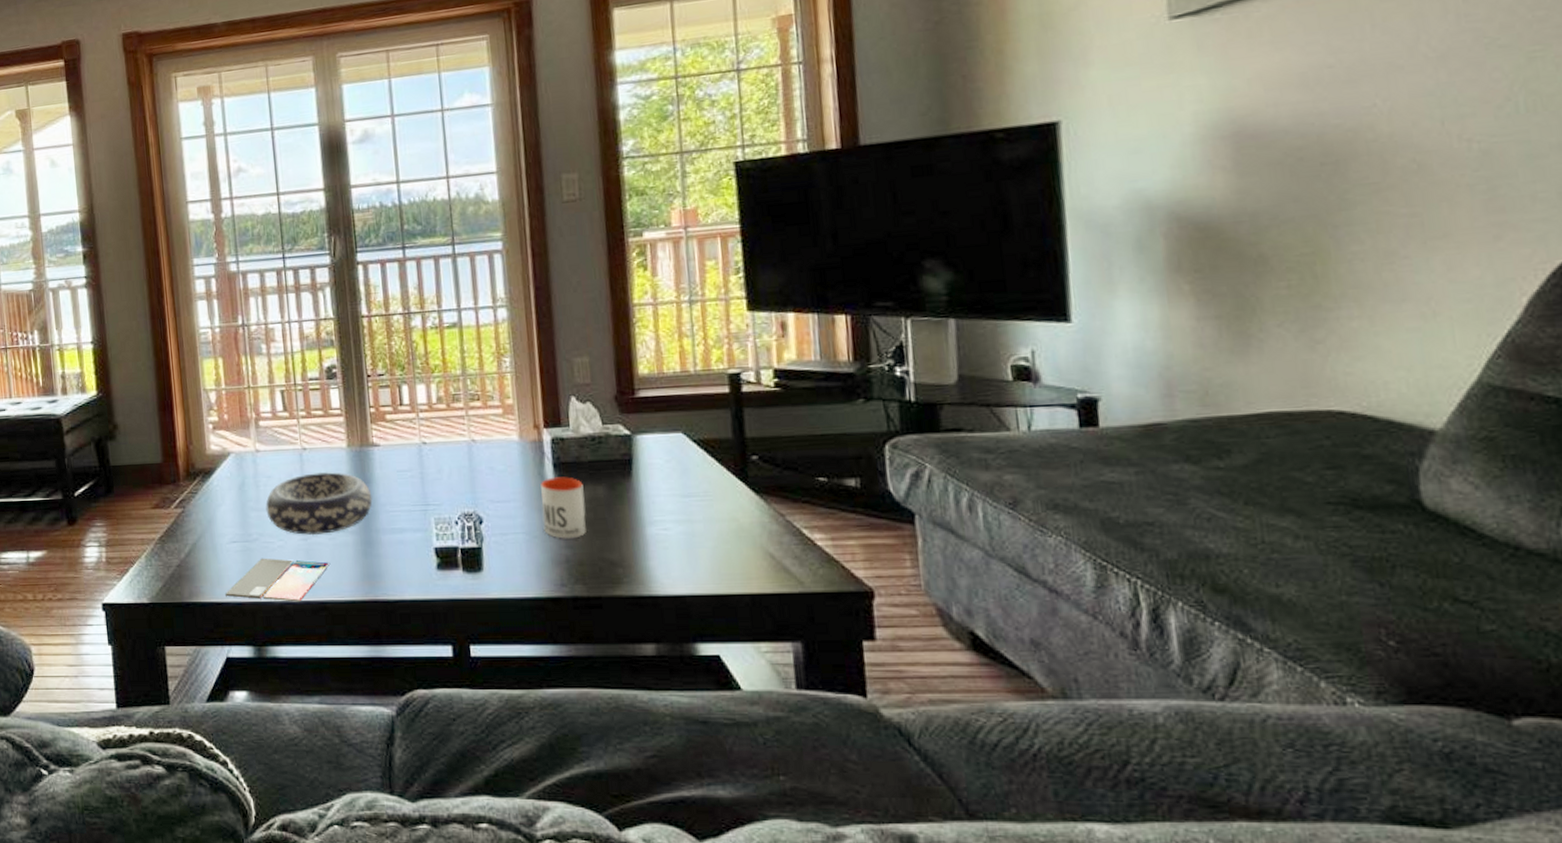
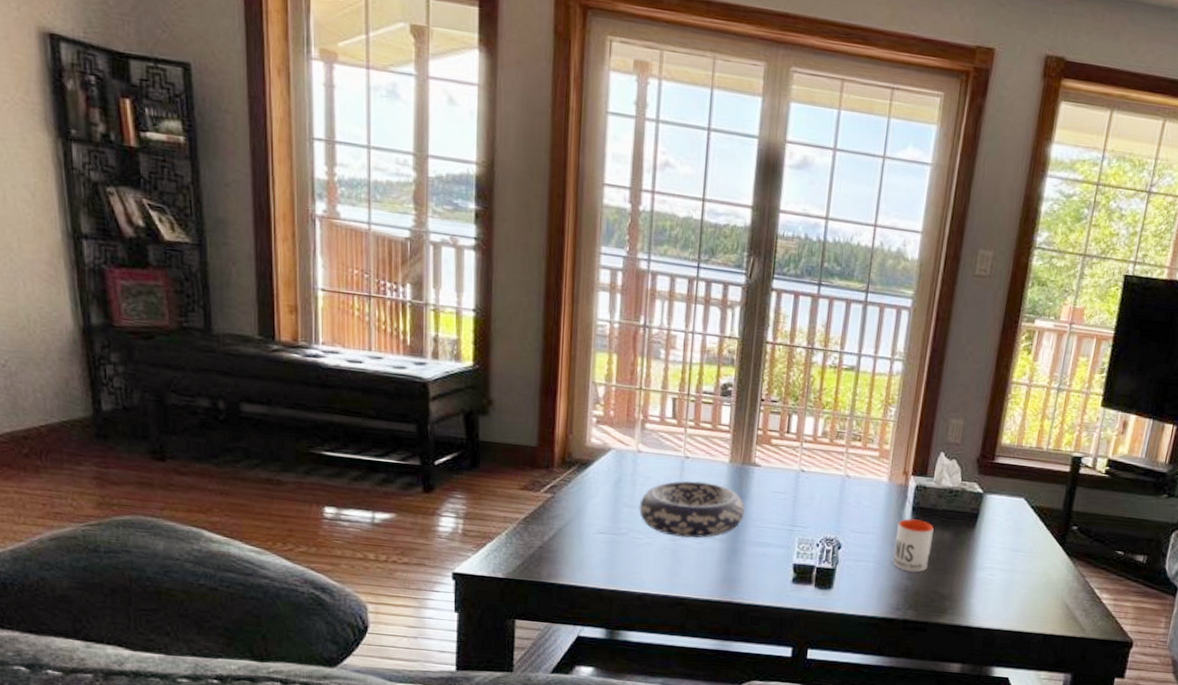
smartphone: present [225,558,331,602] -> none [585,551,694,595]

